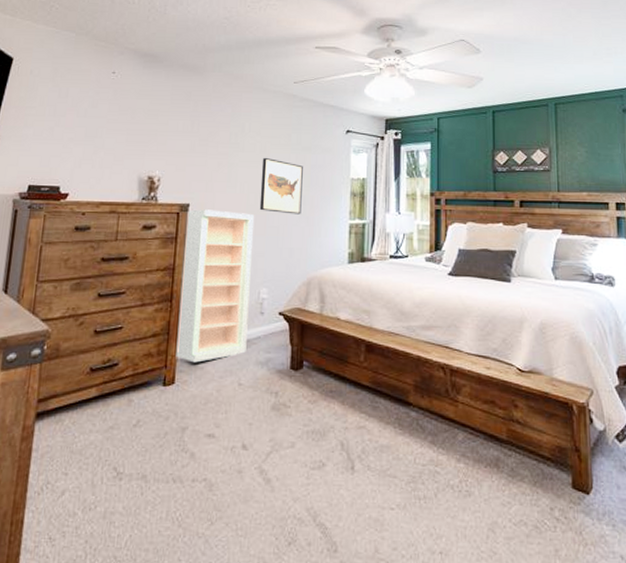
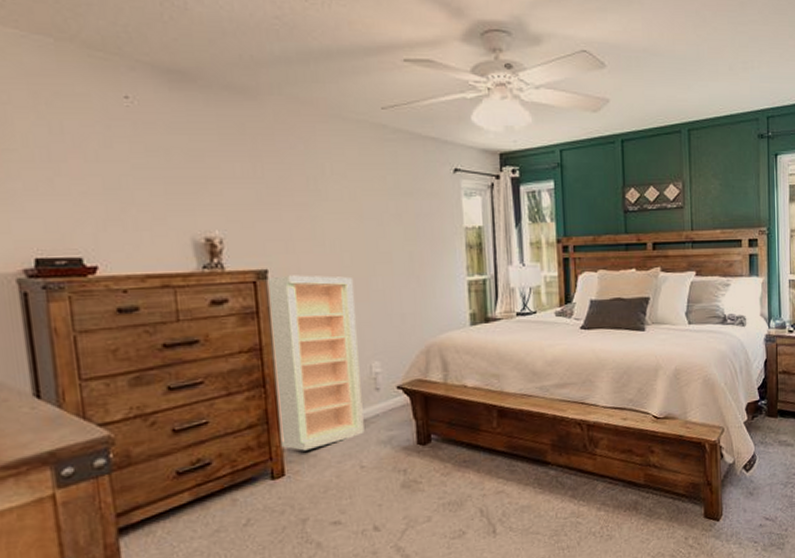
wall art: present [259,158,303,215] -> none [353,208,410,274]

